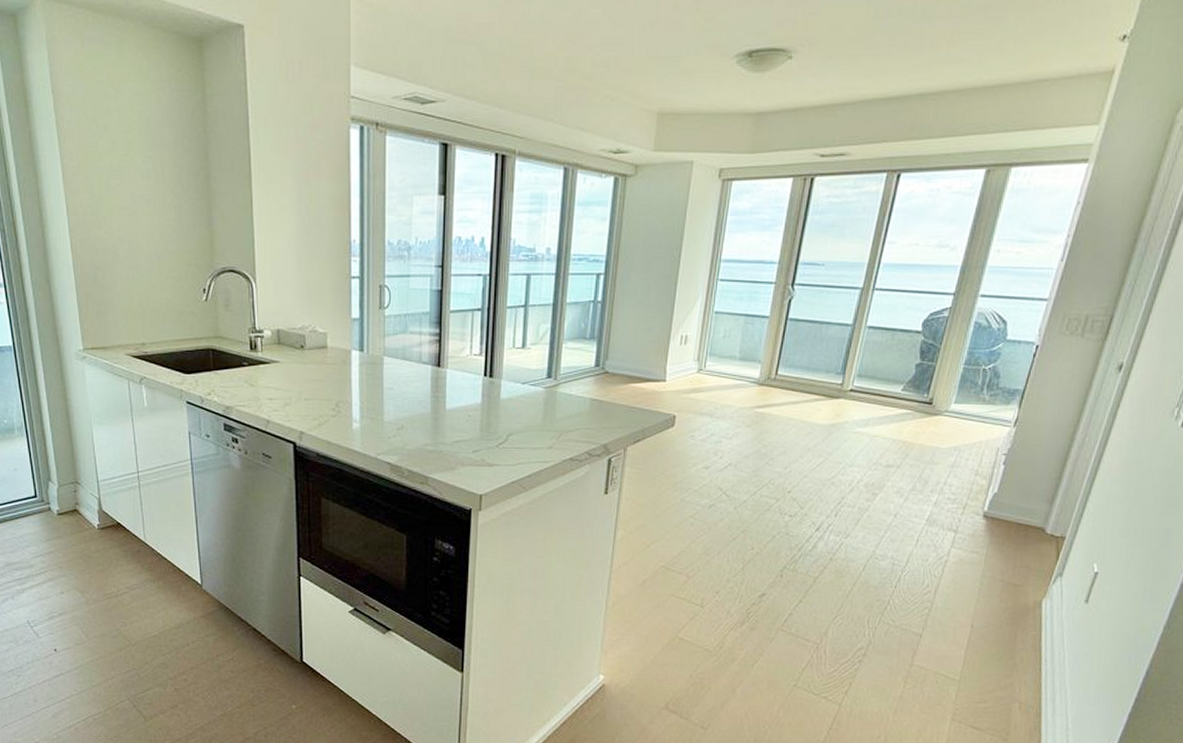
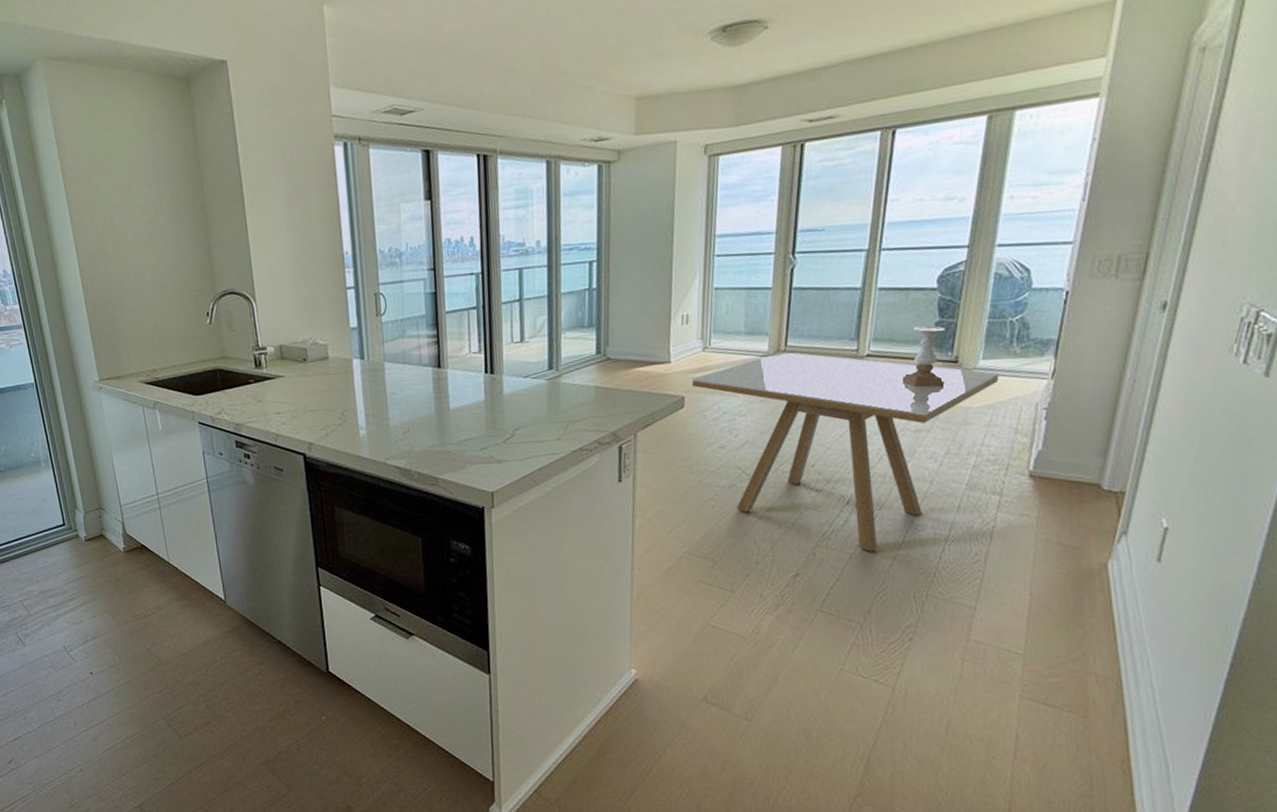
dining table: none [684,379,968,577] -> present [691,351,999,552]
candle holder: none [879,367,924,426] -> present [901,326,946,387]

